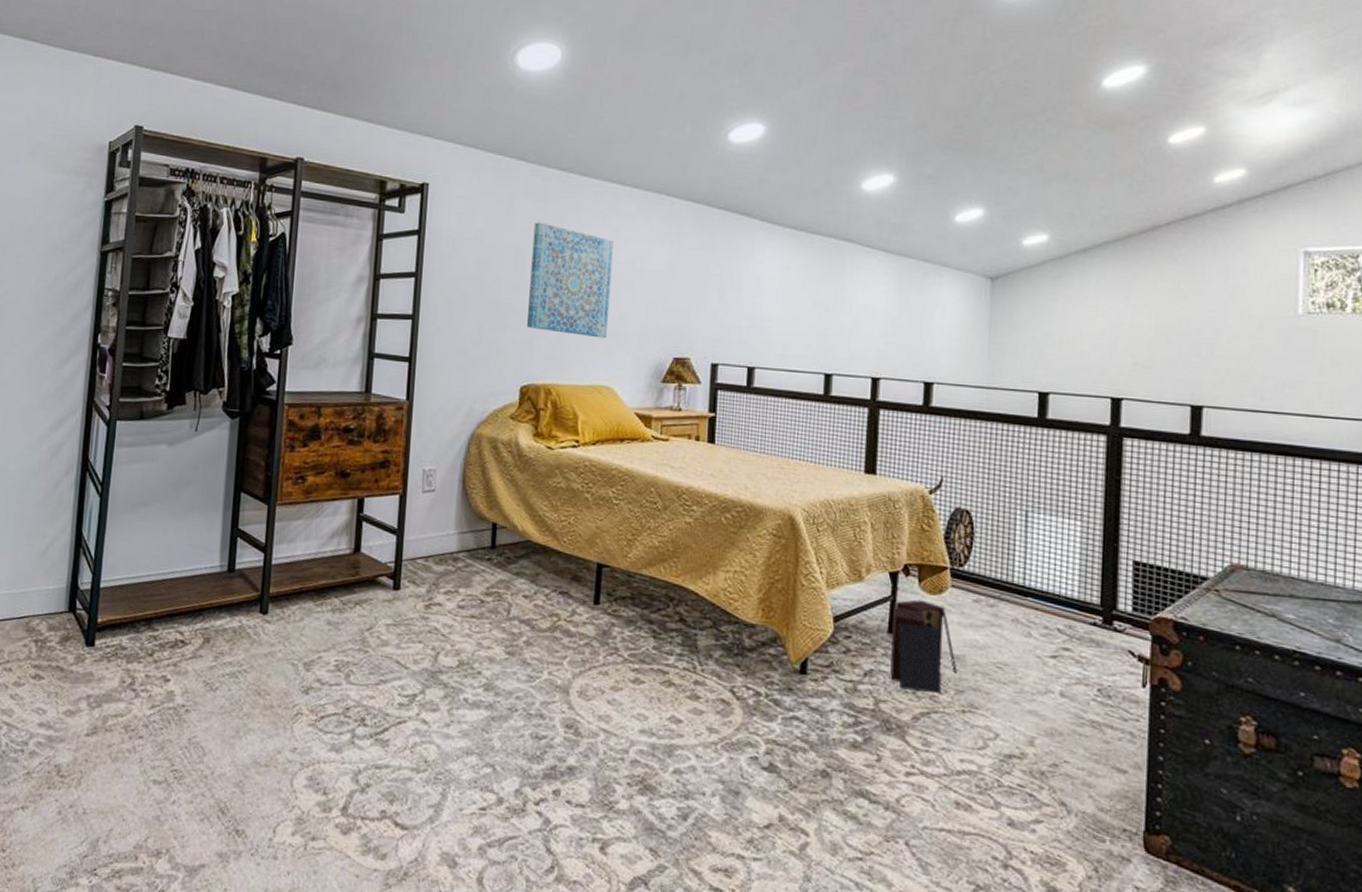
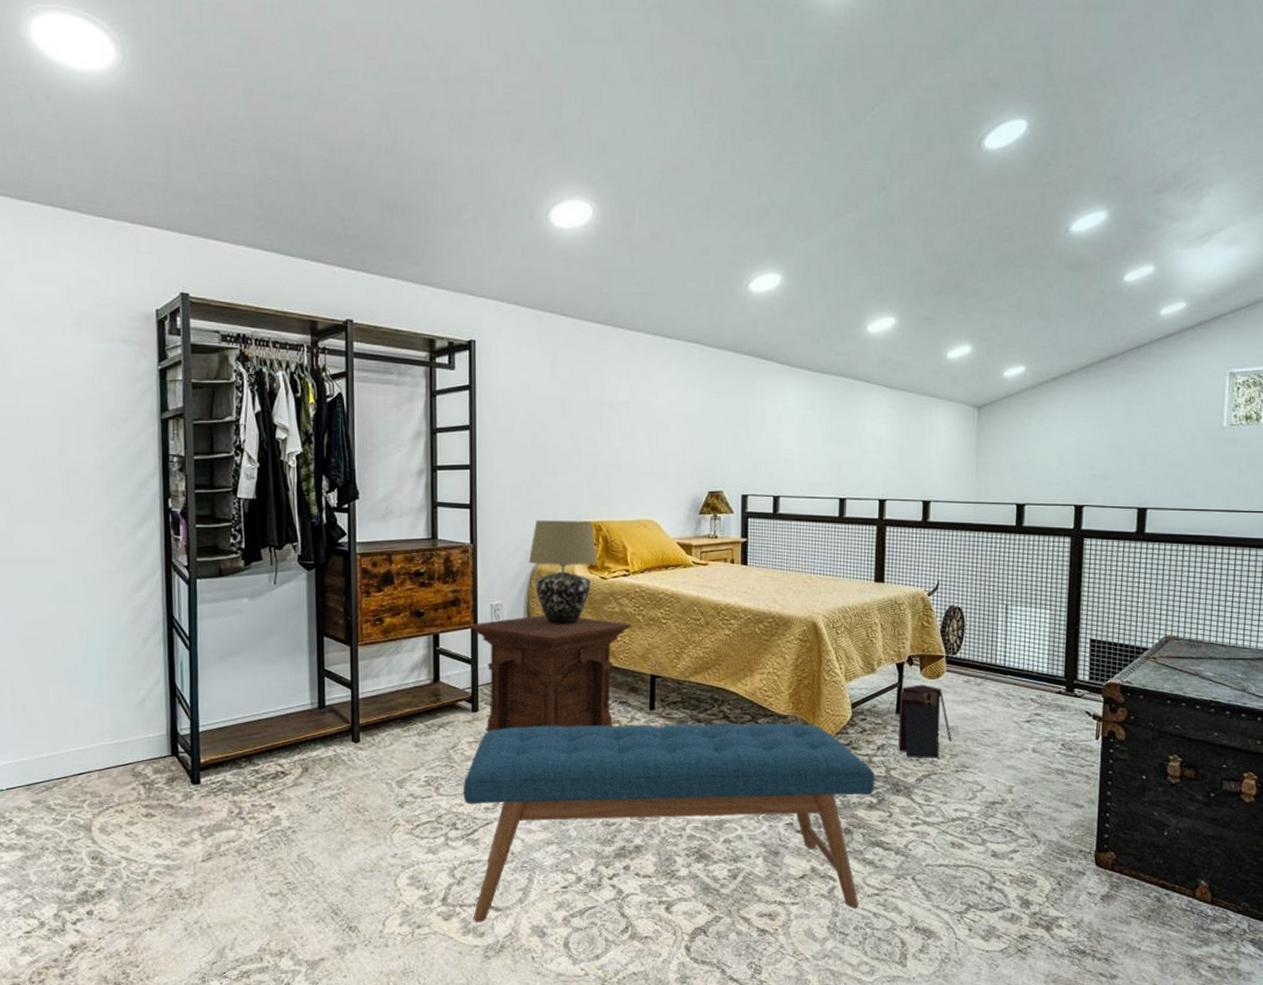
bench: none [375,611,861,873] -> present [463,723,875,922]
side table: none [396,484,579,621] -> present [468,615,632,732]
table lamp: none [467,379,545,498] -> present [528,520,598,625]
wall art: present [526,222,614,339] -> none [575,373,650,477]

